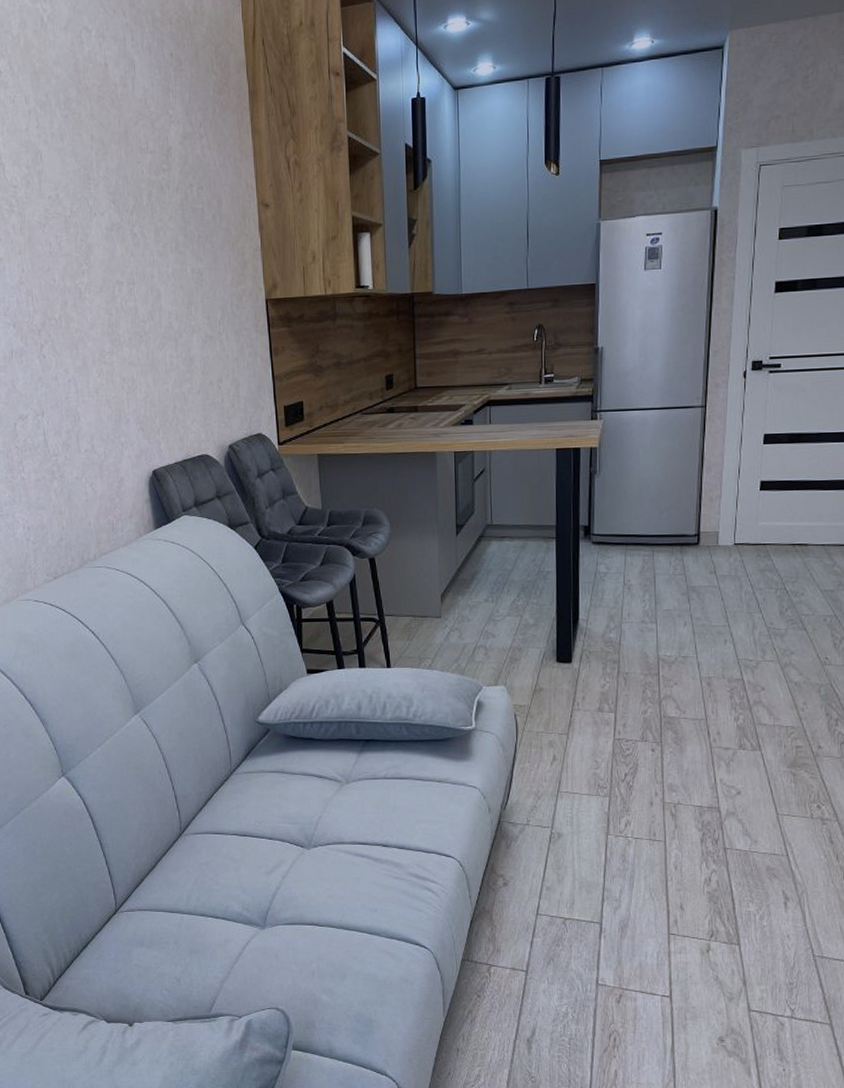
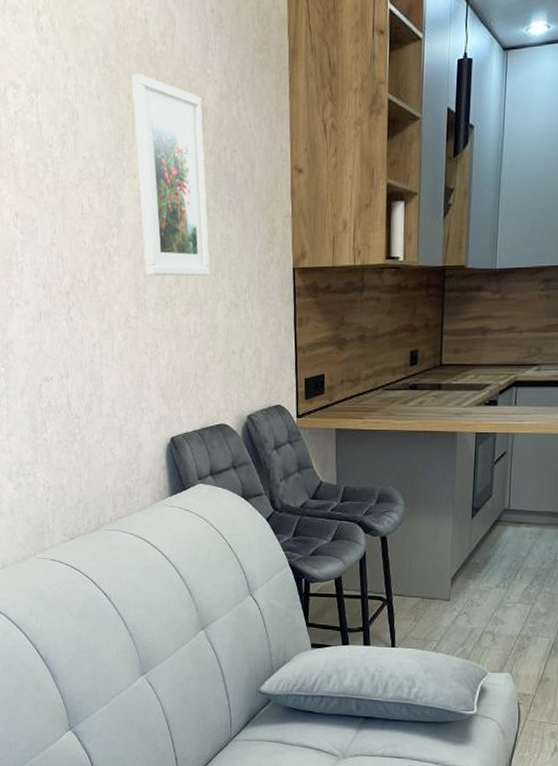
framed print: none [94,115,183,311] -> present [132,74,210,277]

